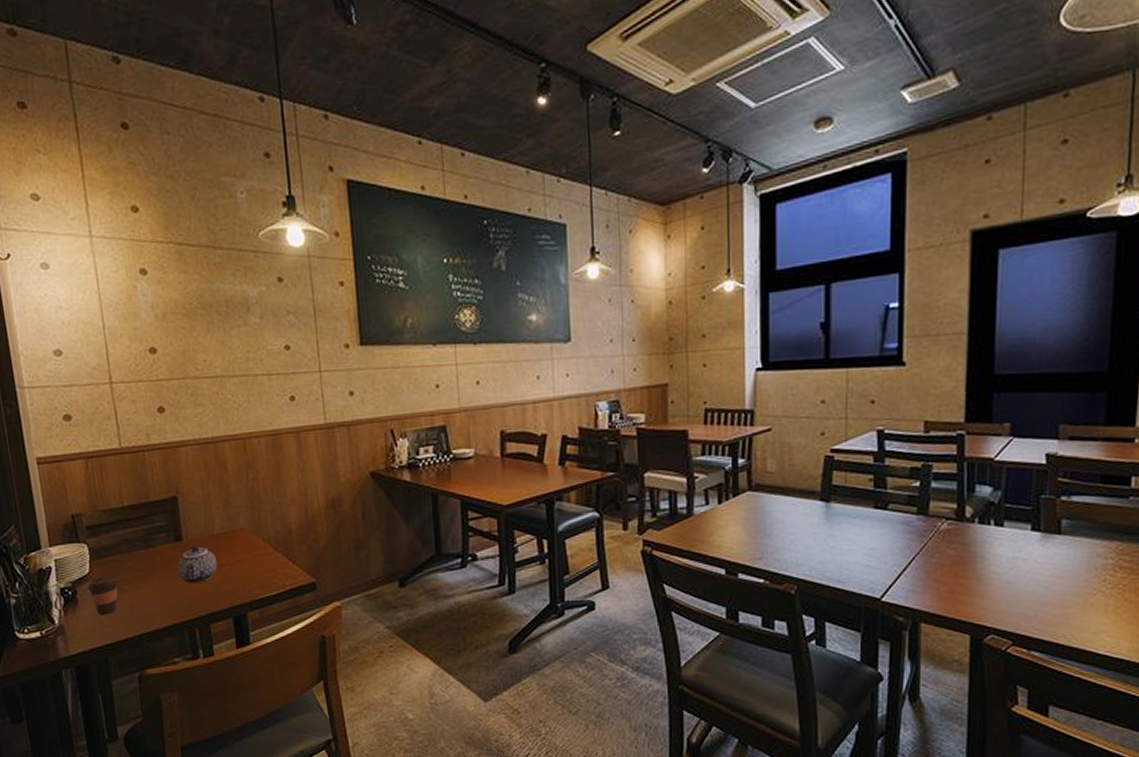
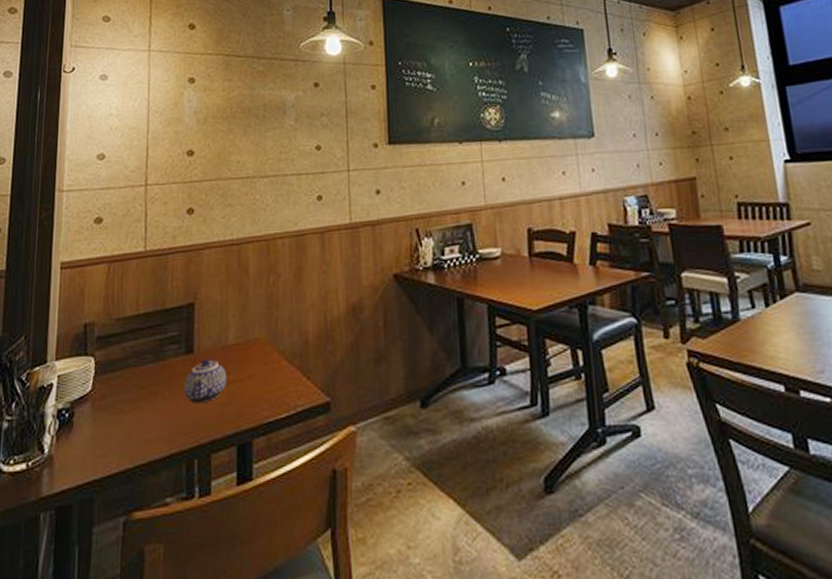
coffee cup: present [87,576,119,615] -> none [85,394,121,443]

